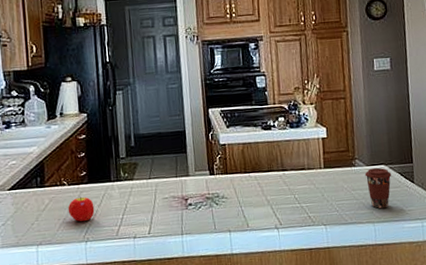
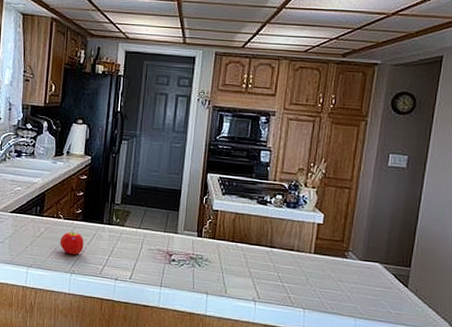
coffee cup: present [364,167,392,209] -> none [355,263,385,307]

